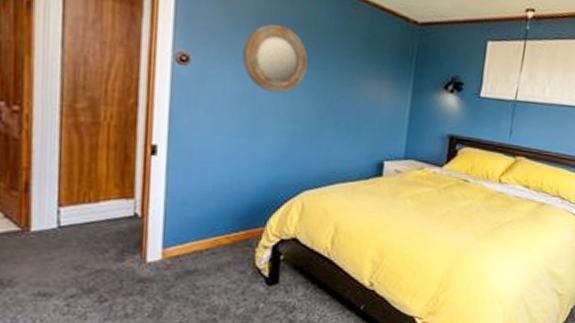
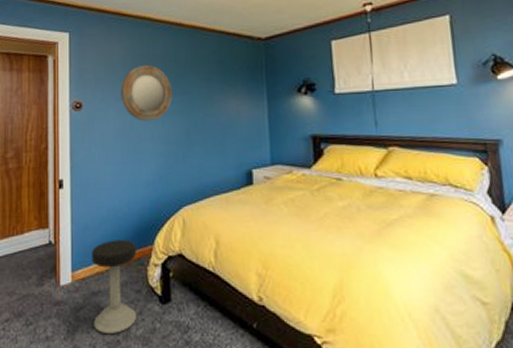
stool: none [186,218,246,313] -> present [92,240,137,335]

